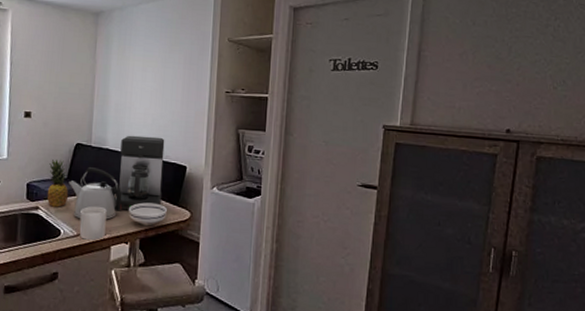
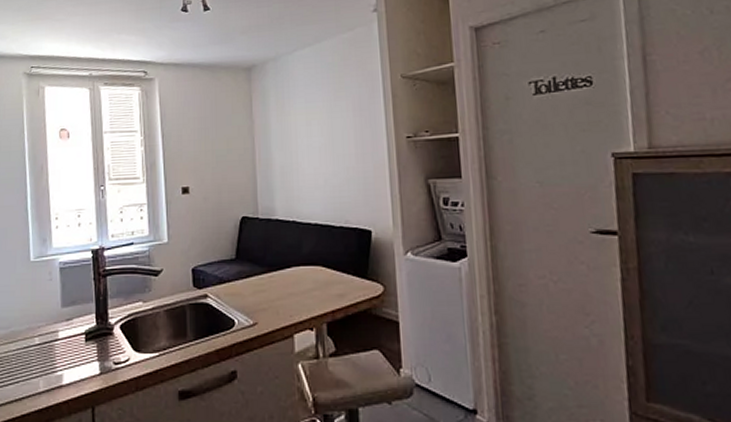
fruit: present [47,160,69,207] -> none [214,238,240,293]
kettle: present [68,166,123,220] -> none [238,242,302,304]
mug: present [79,206,107,240] -> none [255,287,287,329]
coffee maker: present [115,135,165,211] -> none [292,199,348,290]
bowl: present [129,202,167,226] -> none [310,278,355,307]

